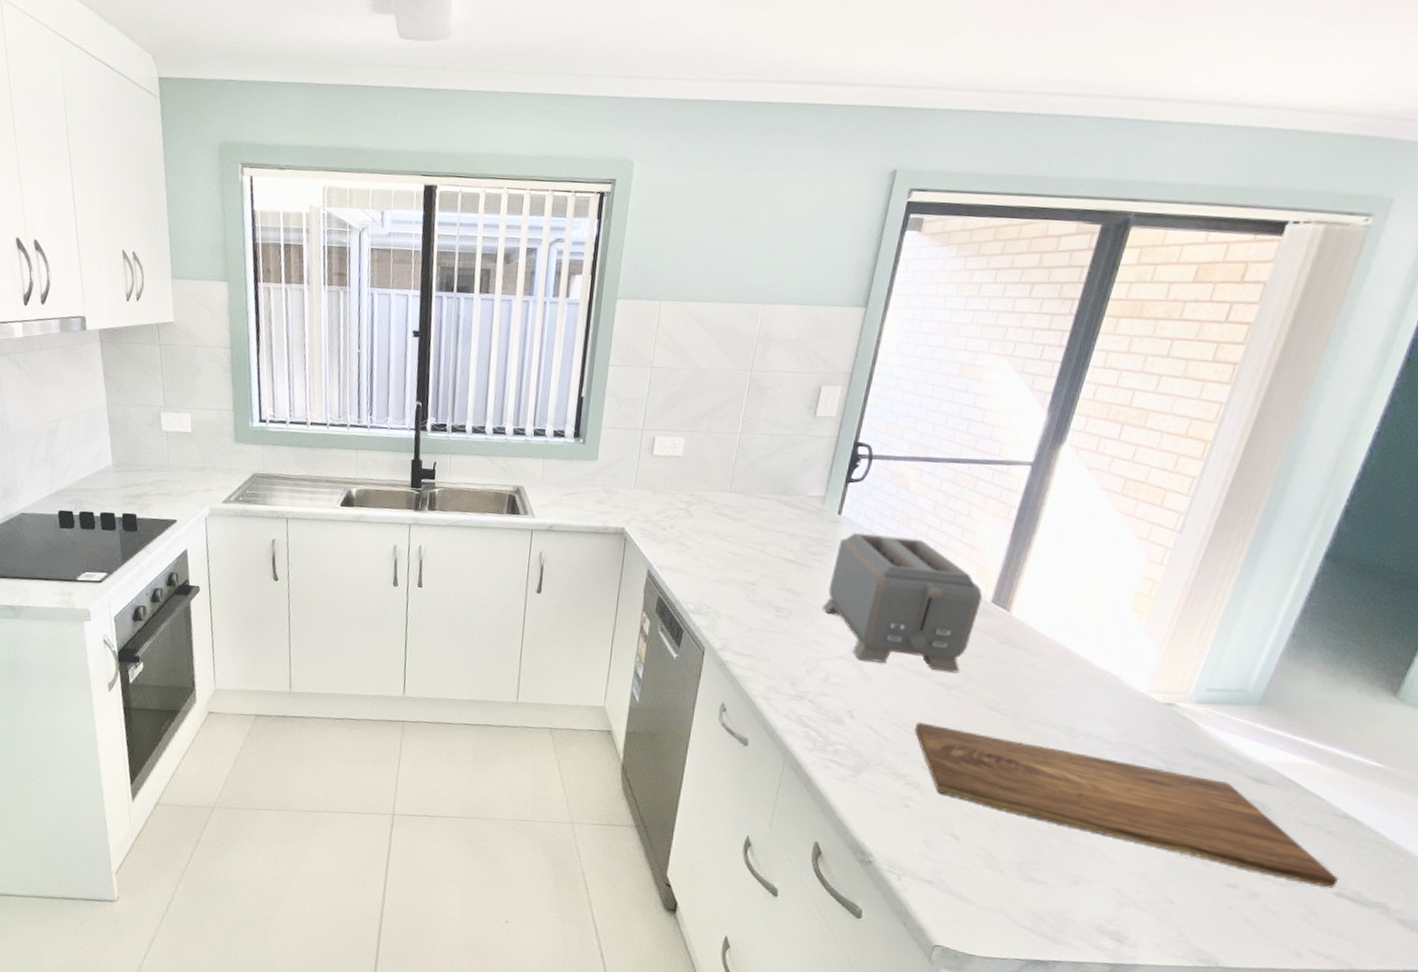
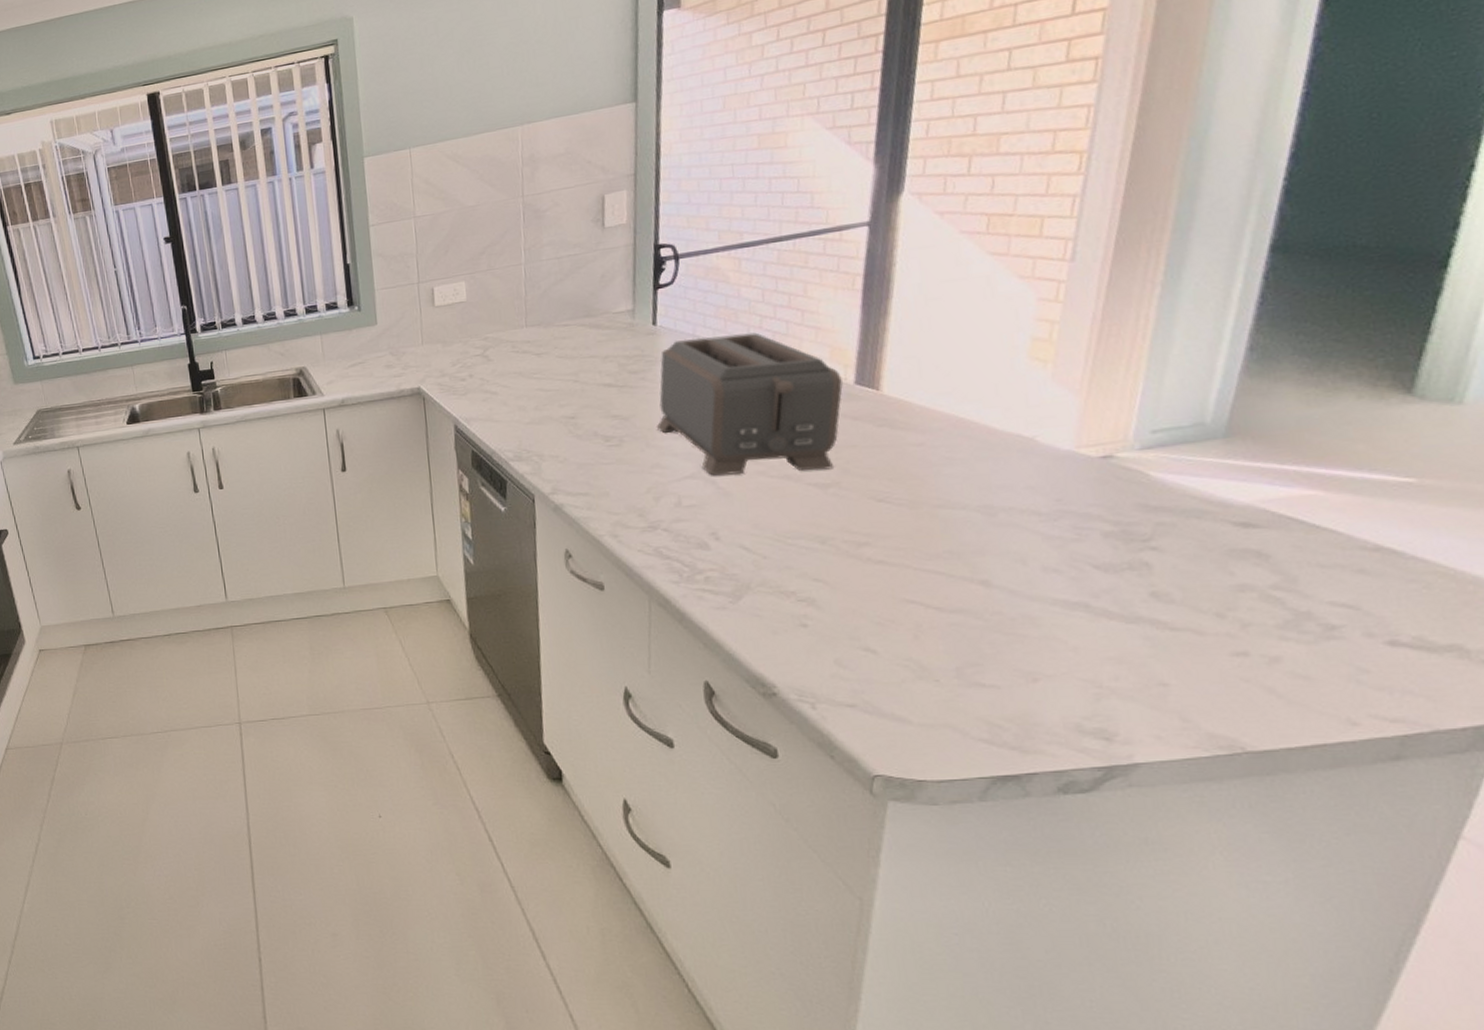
cutting board: present [914,722,1339,889] -> none [794,530,1387,638]

